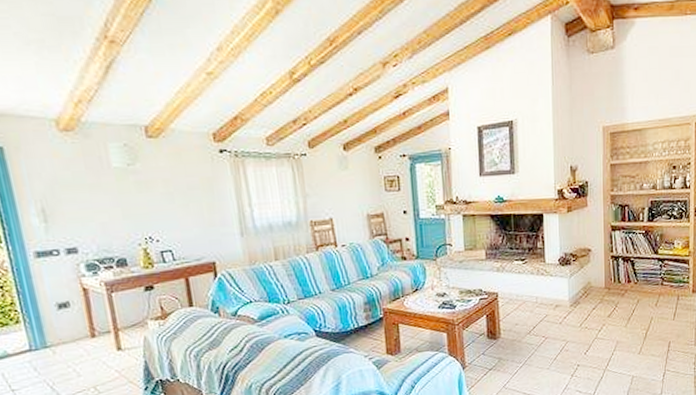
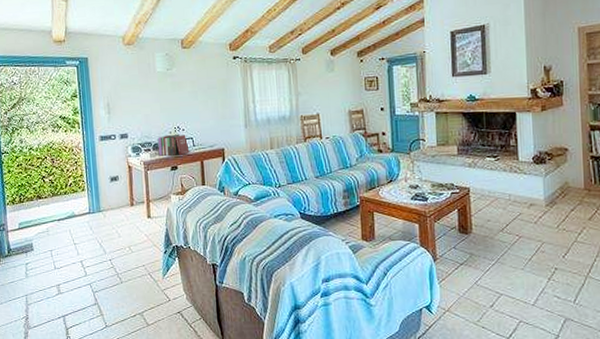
books: none [121,245,169,274] -> present [157,134,190,156]

